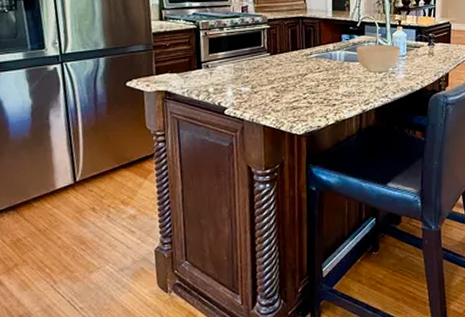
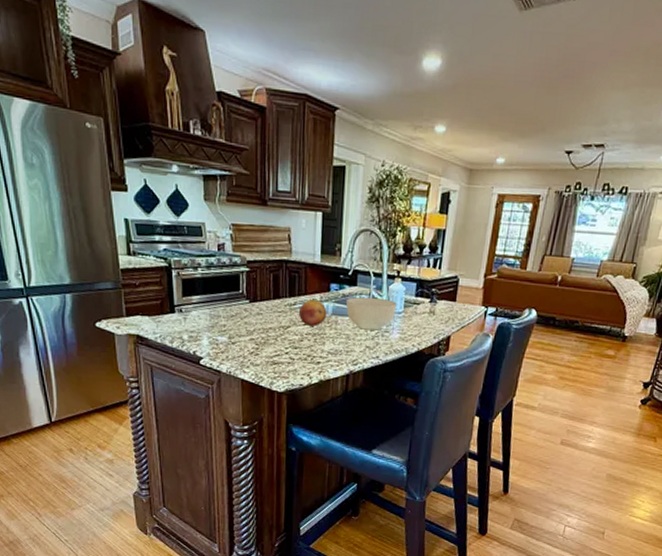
fruit: none [314,48,340,72] -> present [298,299,327,326]

